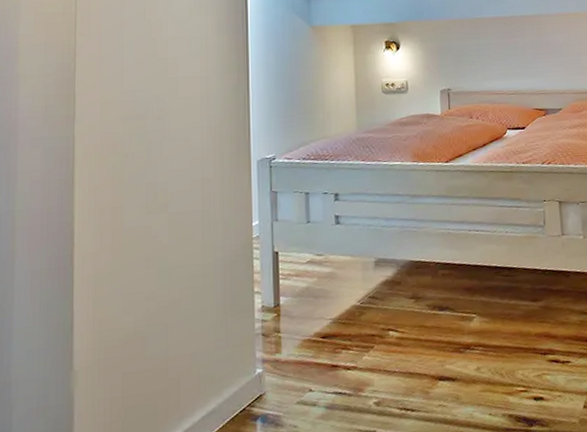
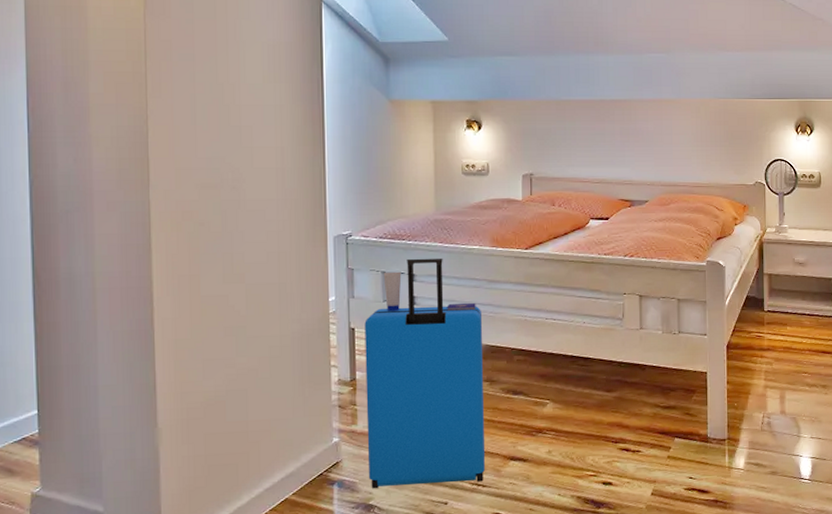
suitcase: none [288,175,414,422] -> present [364,258,486,489]

